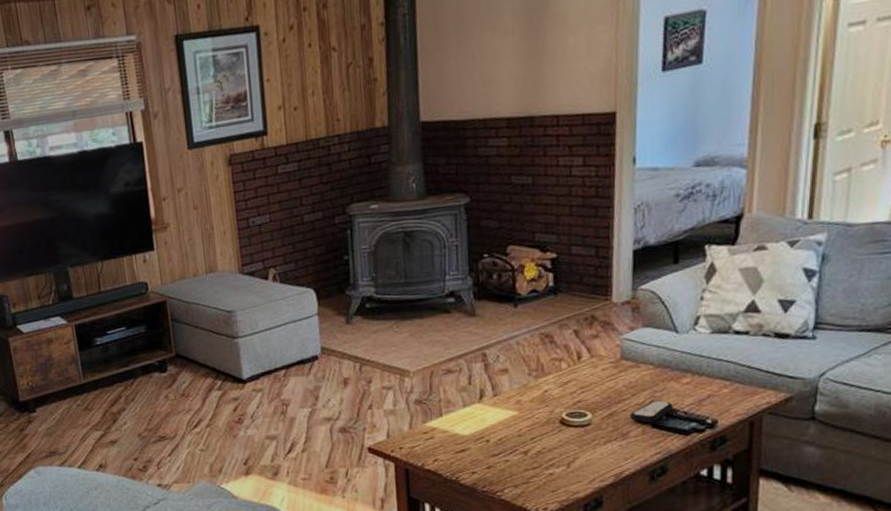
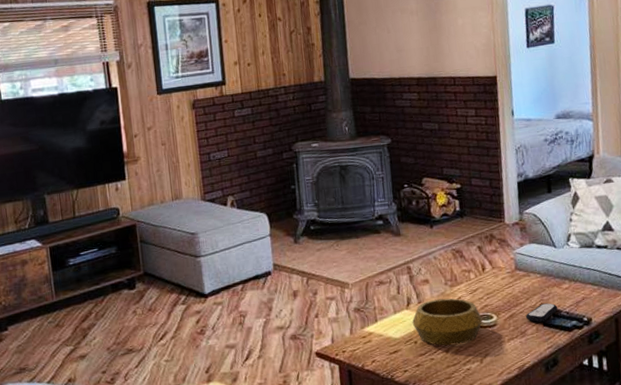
decorative bowl: none [484,391,573,447] -> present [412,298,483,346]

